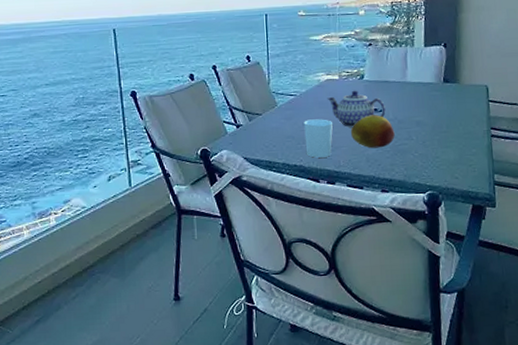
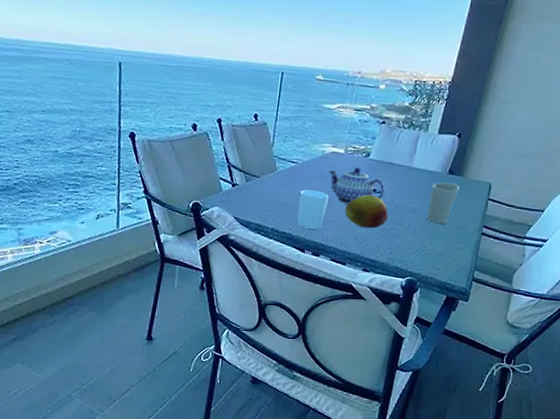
cup: none [430,91,458,132] -> present [426,182,460,224]

